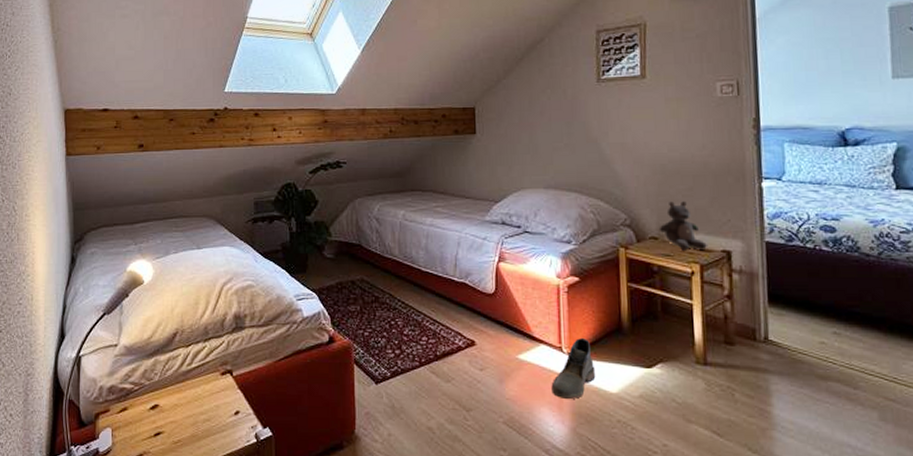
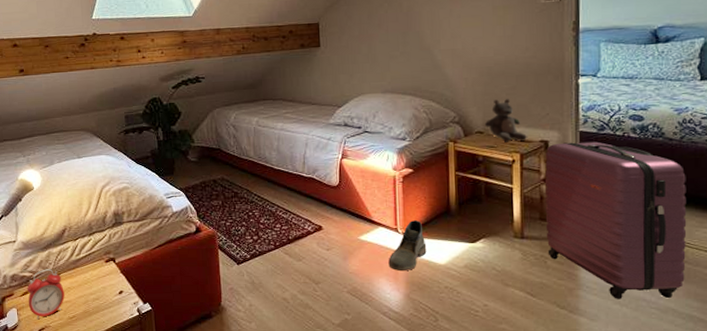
alarm clock: none [126,380,170,443] -> present [27,269,65,320]
suitcase: none [728,254,894,446] -> present [544,141,687,299]

